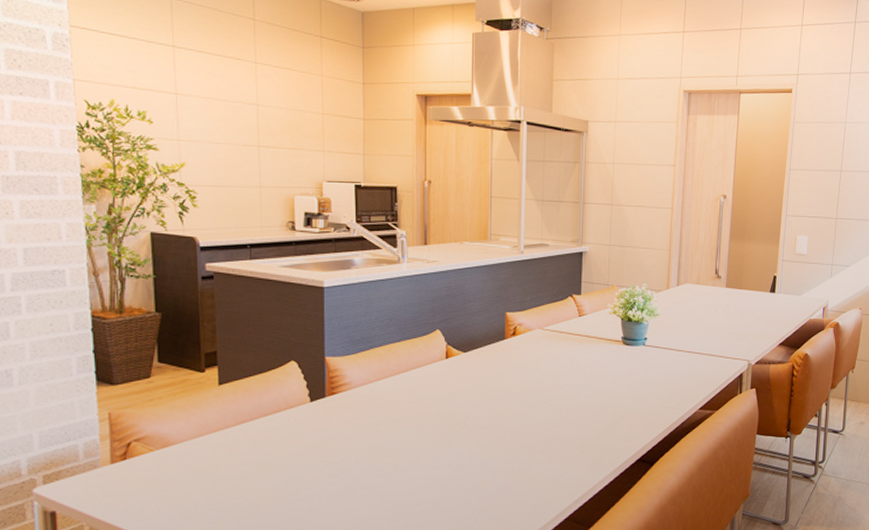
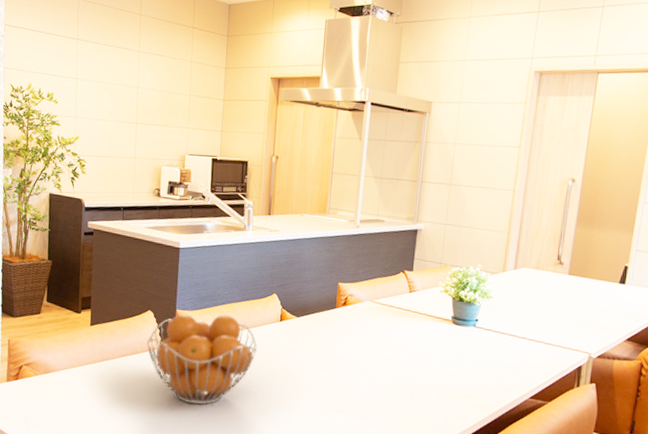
fruit basket: none [292,357,423,460] -> present [147,314,258,405]

